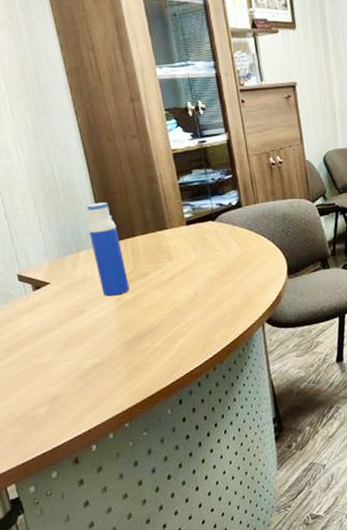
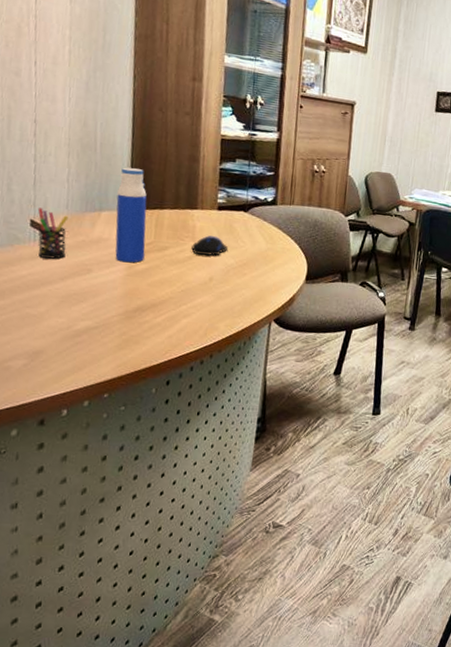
pen holder: none [21,261,57,308] -> present [37,207,69,259]
computer mouse: none [170,251,206,273] -> present [191,235,229,256]

